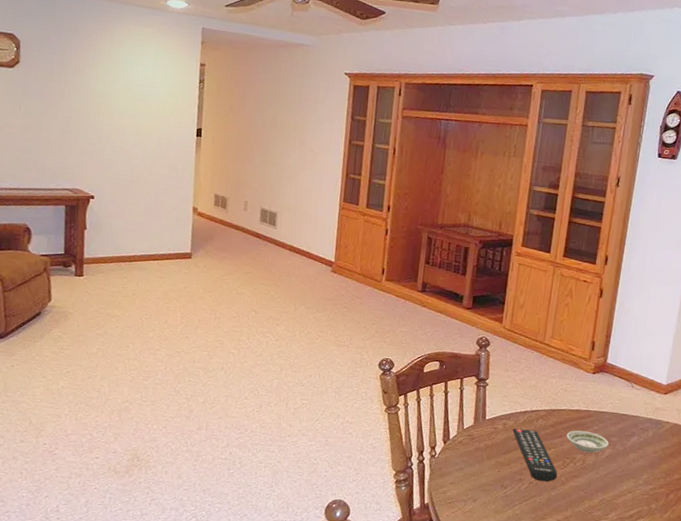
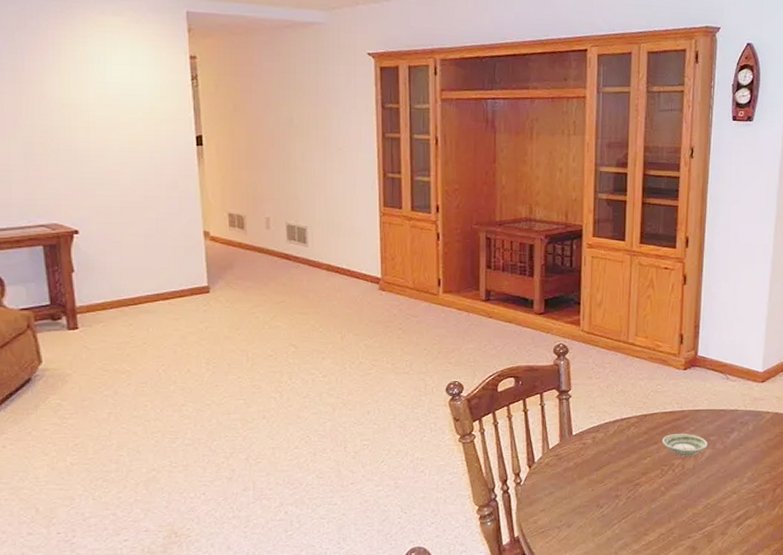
remote control: present [512,428,558,482] -> none [603,440,657,495]

